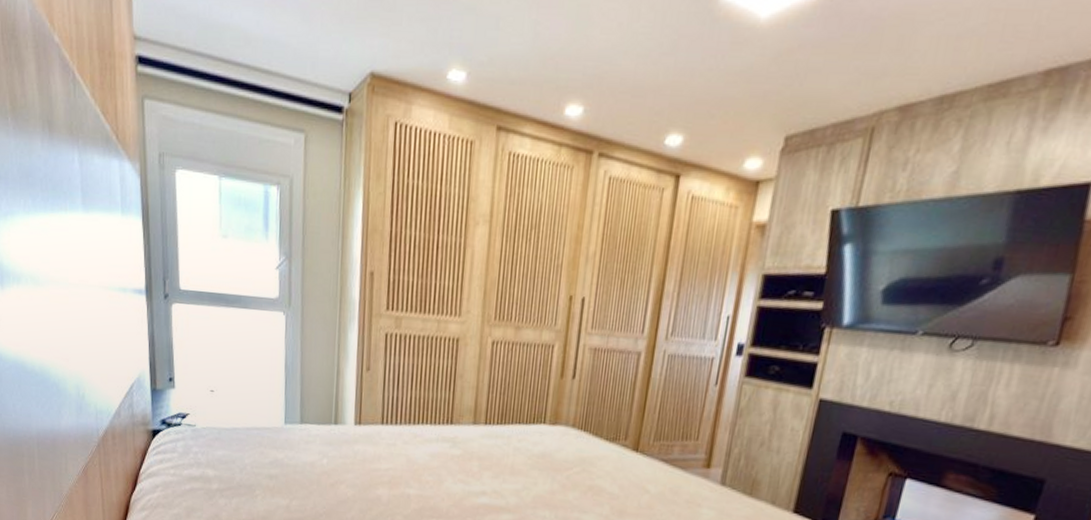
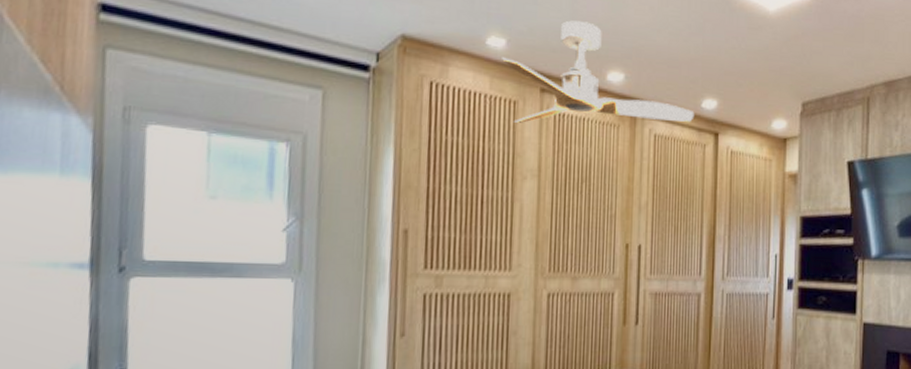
ceiling fan: none [461,46,656,165] -> present [502,20,695,123]

